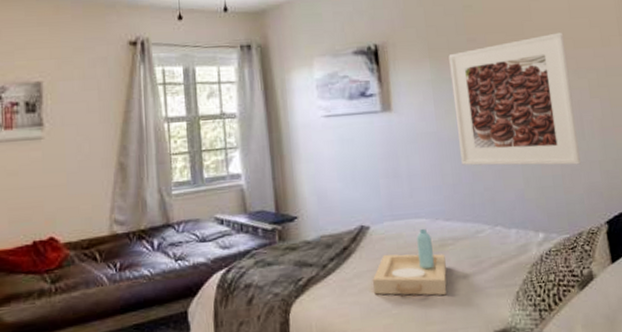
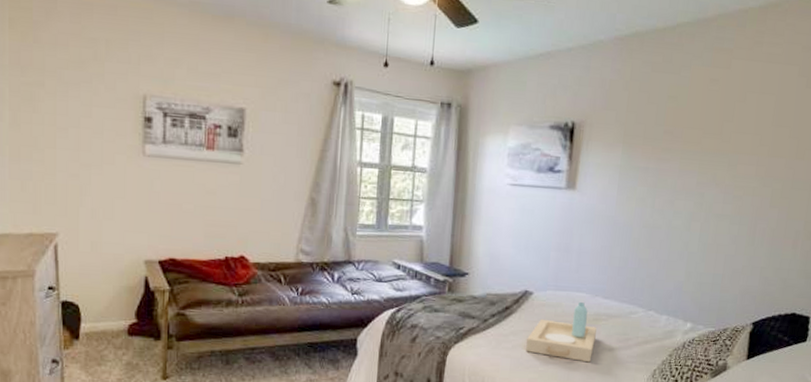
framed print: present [448,32,581,166] -> none [631,137,761,268]

